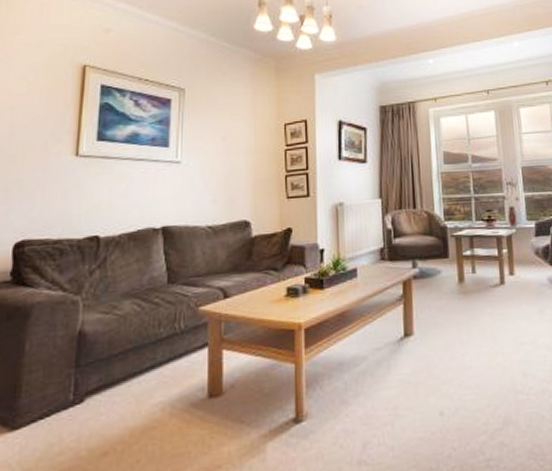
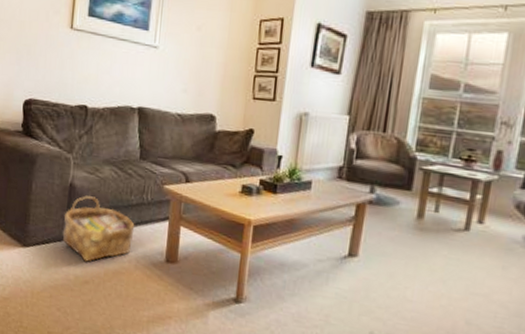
woven basket: none [69,340,167,427] -> present [62,195,135,262]

